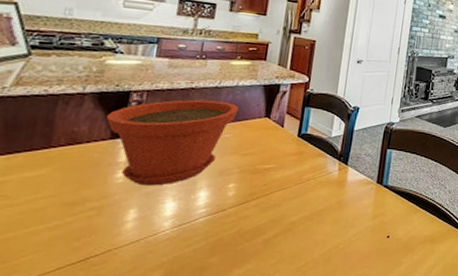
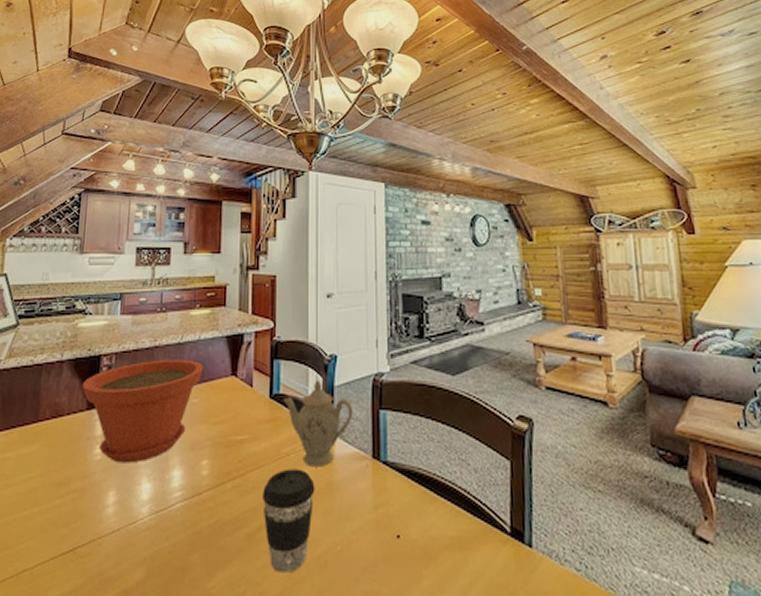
coffee cup: none [281,190,328,267] -> present [263,468,315,573]
teapot: none [310,124,367,189] -> present [284,379,353,467]

